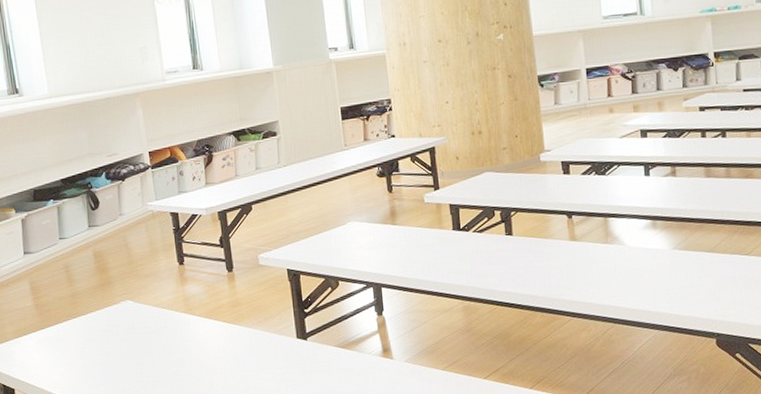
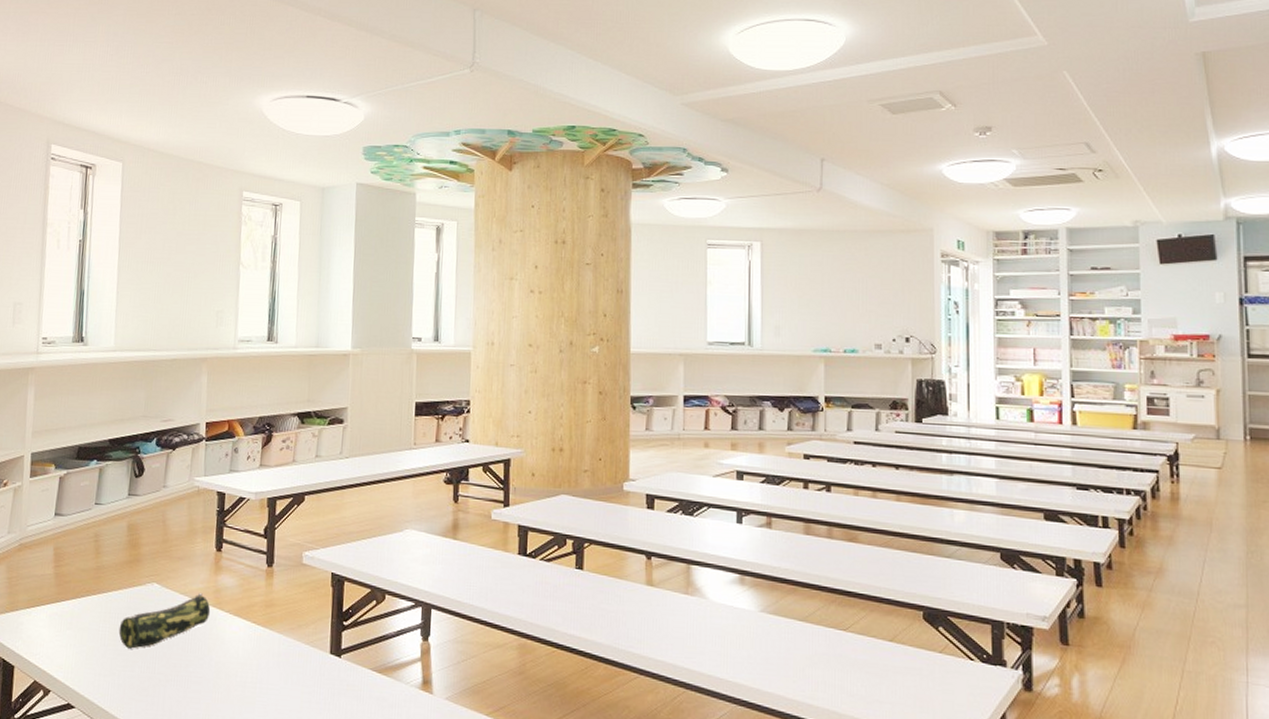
pencil case: none [102,303,184,360] -> present [118,593,211,649]

